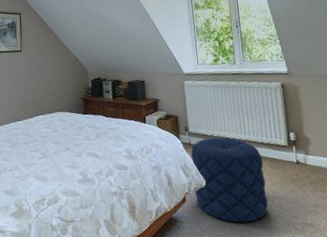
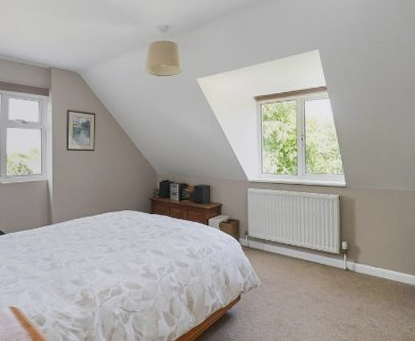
pouf: present [190,137,268,223] -> none [248,242,316,321]

